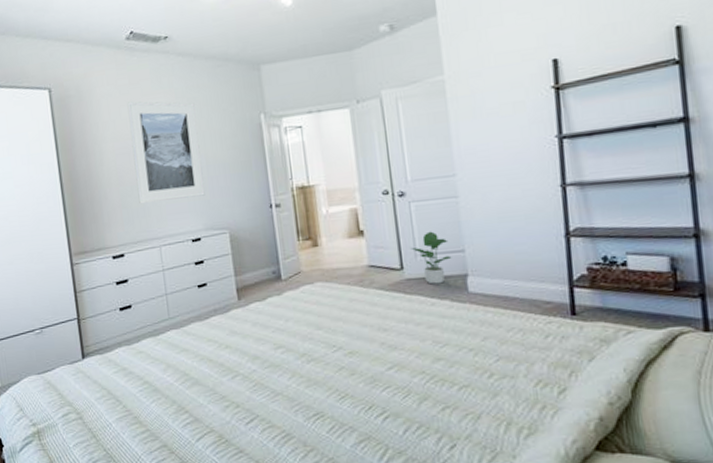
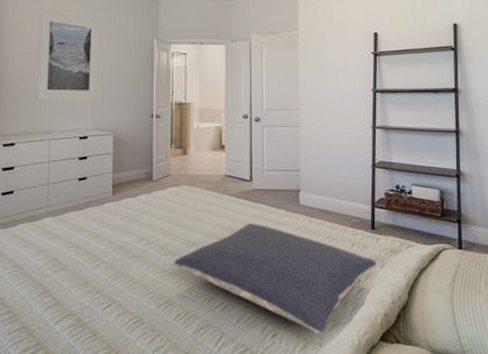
pillow: none [318,319,582,445] -> present [173,223,376,335]
potted plant: present [411,231,452,285] -> none [260,152,290,196]

